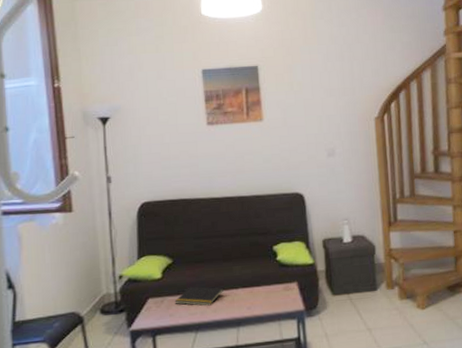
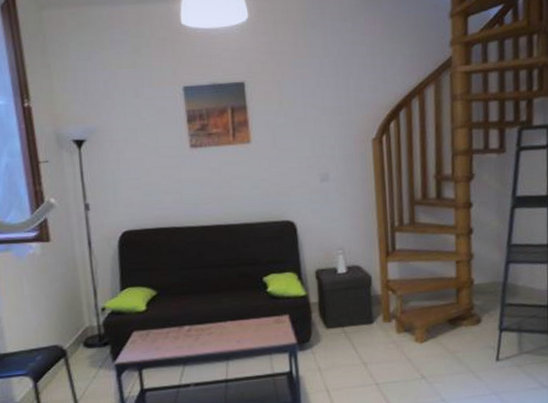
notepad: present [174,286,223,306] -> none [160,319,211,339]

